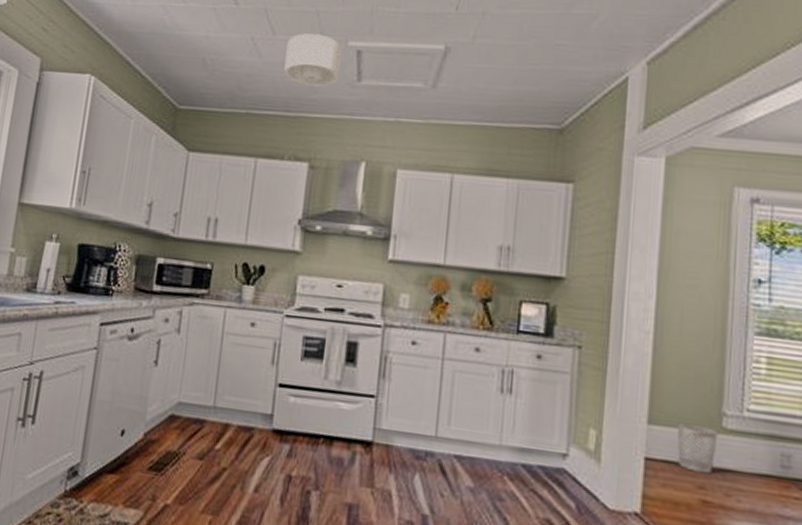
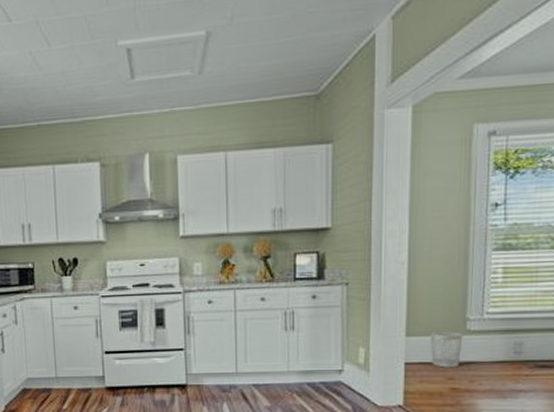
ceiling light: present [284,33,343,87] -> none [62,38,115,91]

